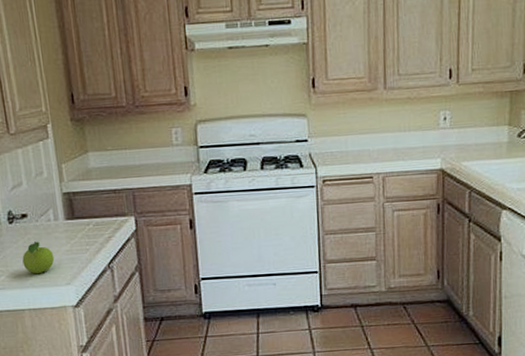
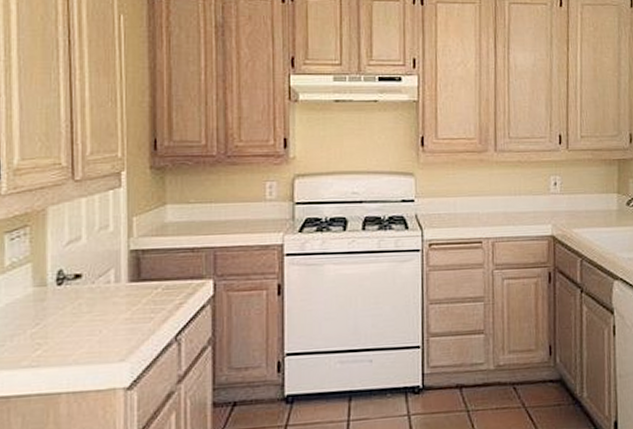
fruit: present [22,241,55,274] -> none [67,307,109,348]

